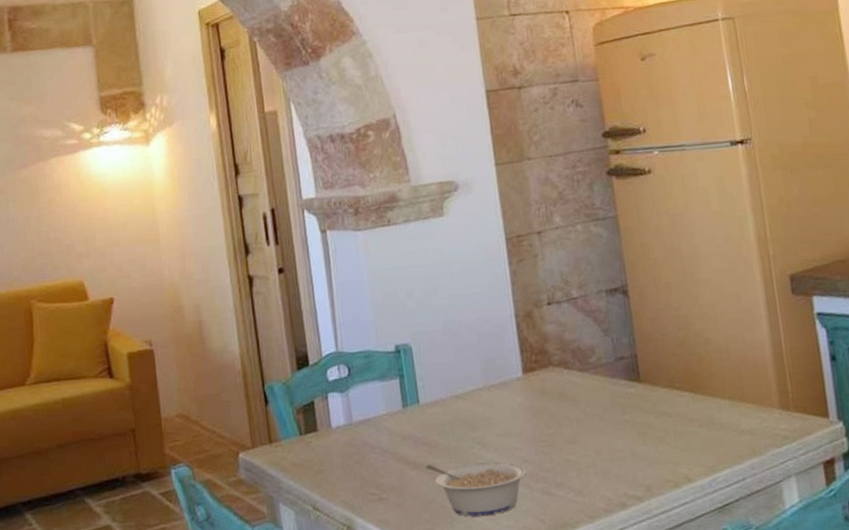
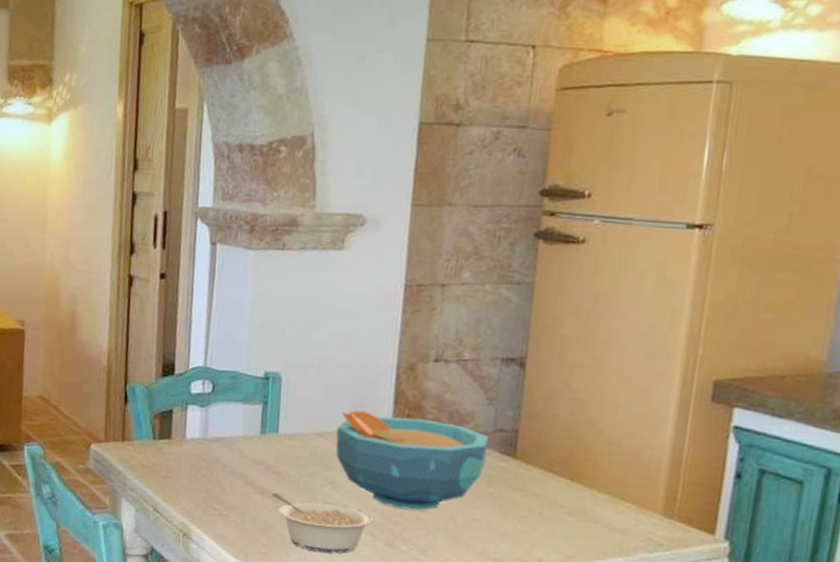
bowl: none [473,361,615,455] -> present [336,410,489,510]

